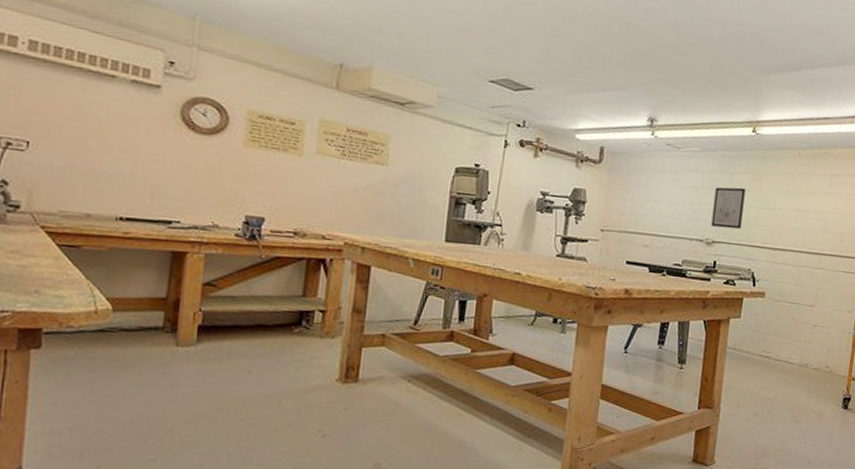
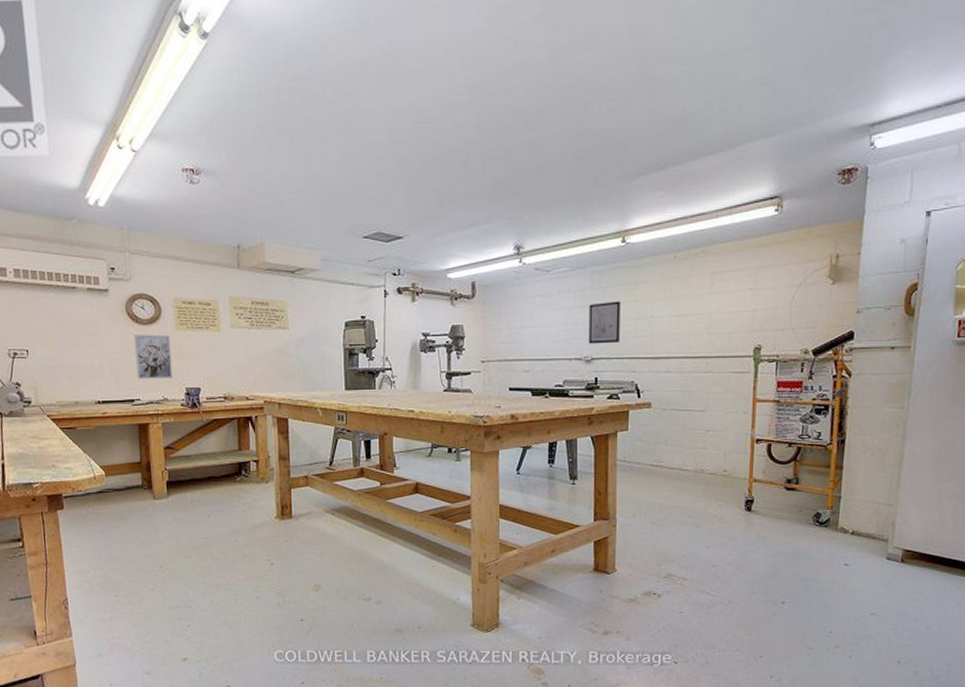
wall art: none [181,144,235,202] -> present [133,334,173,380]

